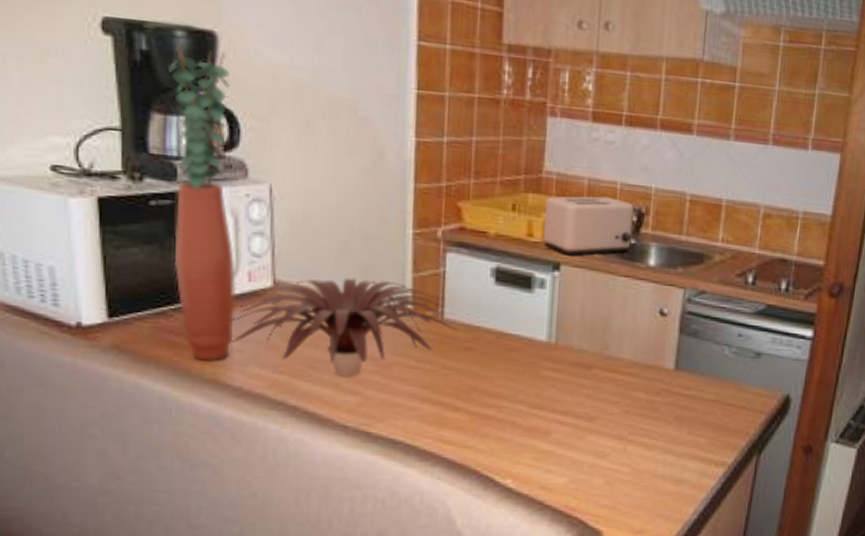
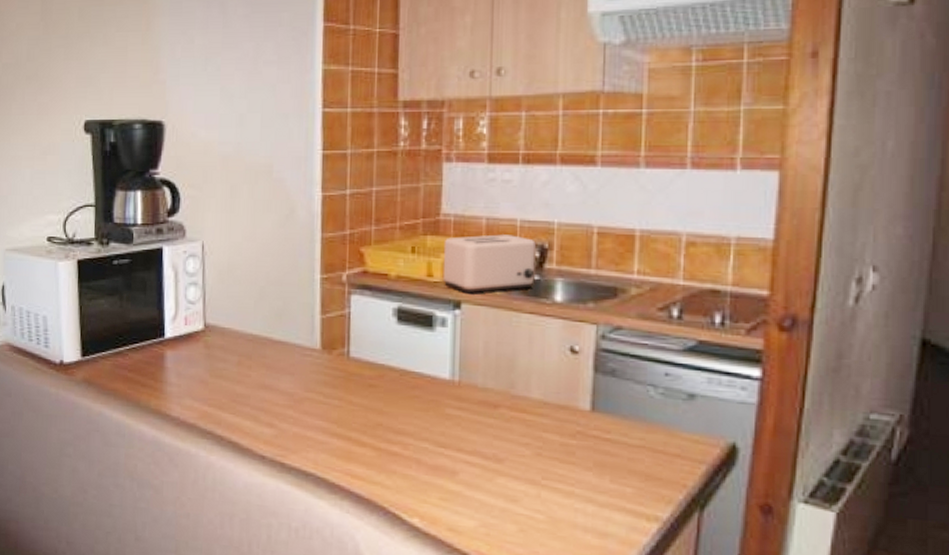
vase: present [169,43,237,362] -> none [129,134,176,394]
plant: present [229,277,459,377] -> none [170,320,364,410]

